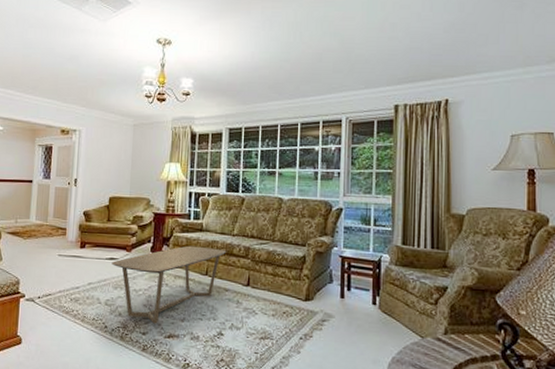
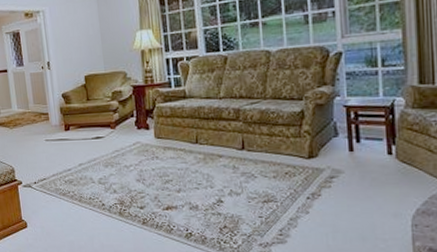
coffee table: present [112,245,227,324] -> none [98,114,215,198]

